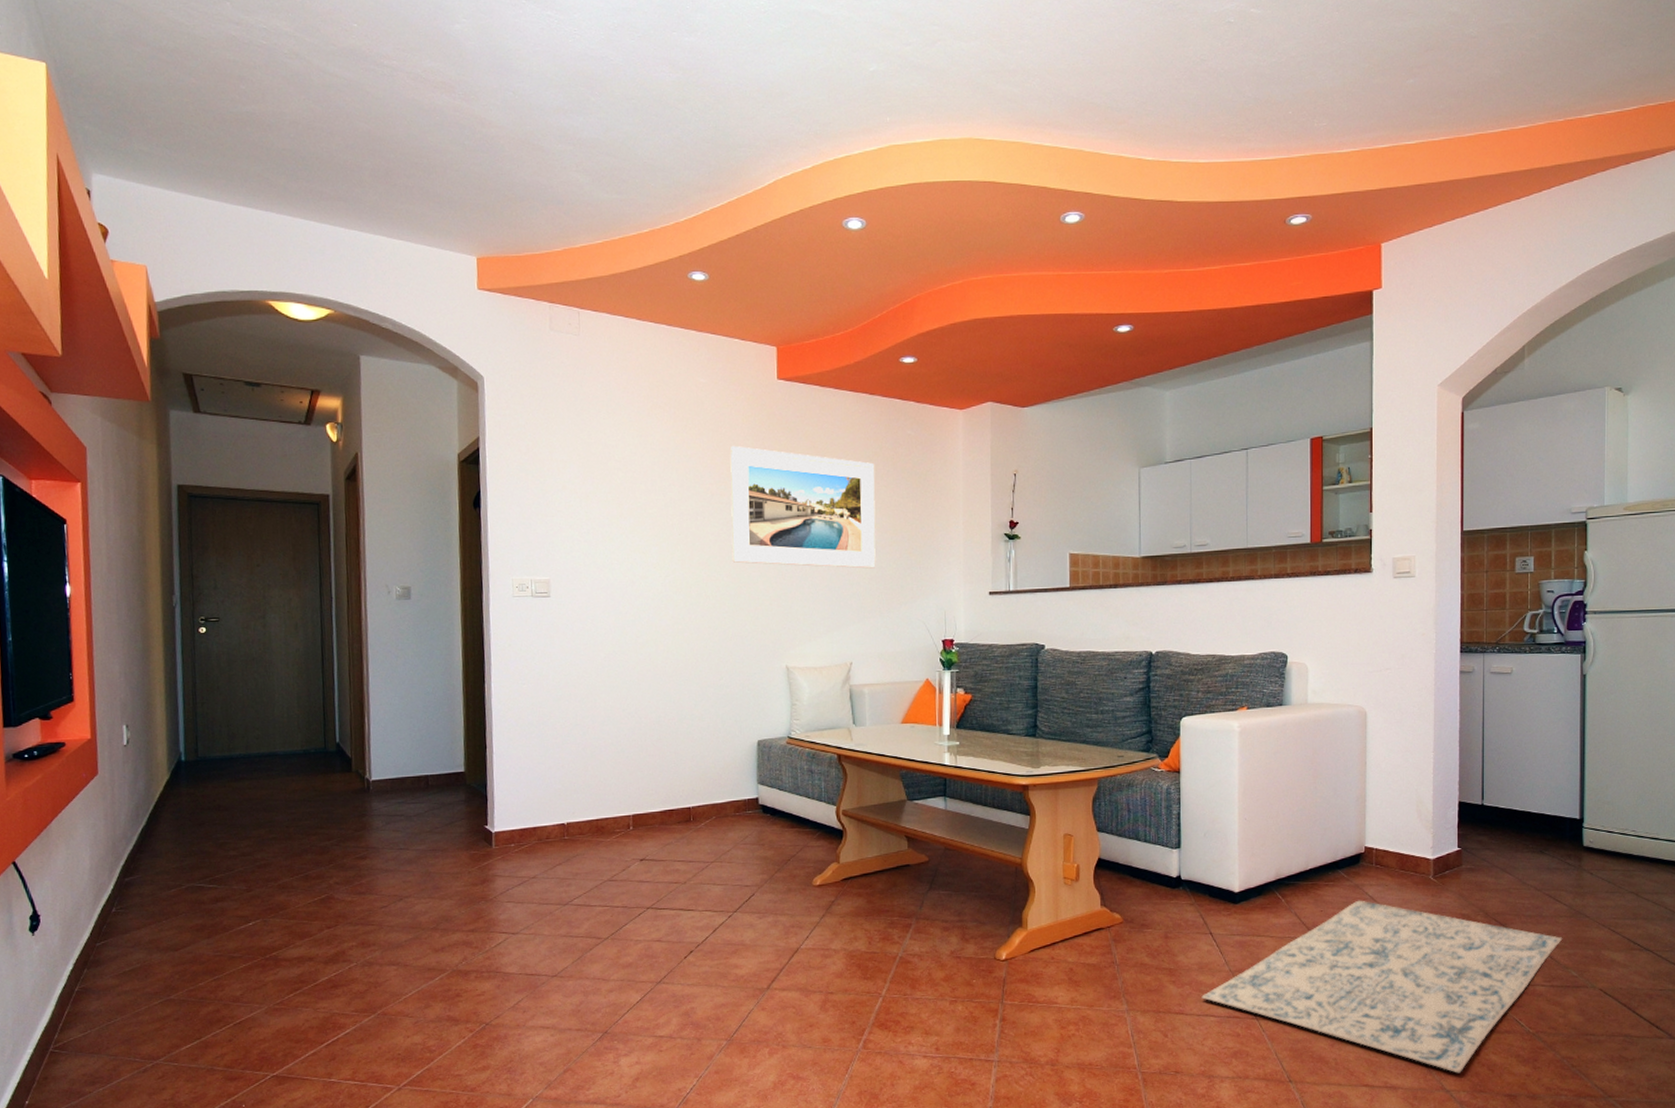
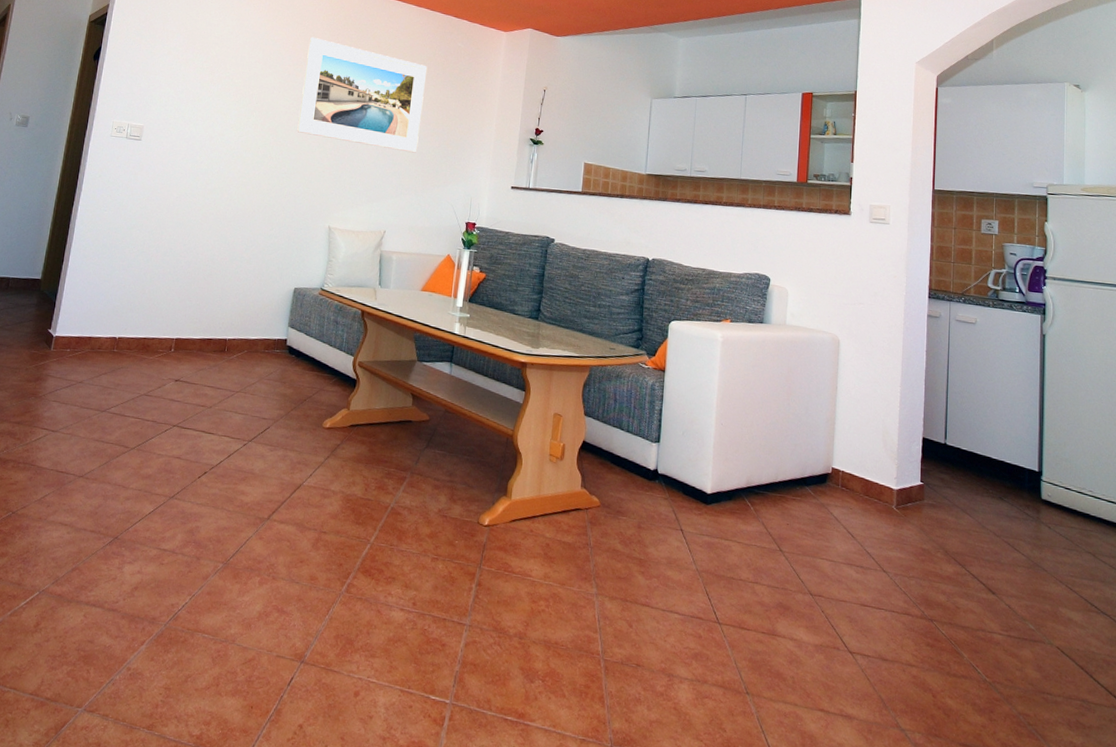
rug: present [1201,900,1563,1073] -> none [668,519,1021,713]

